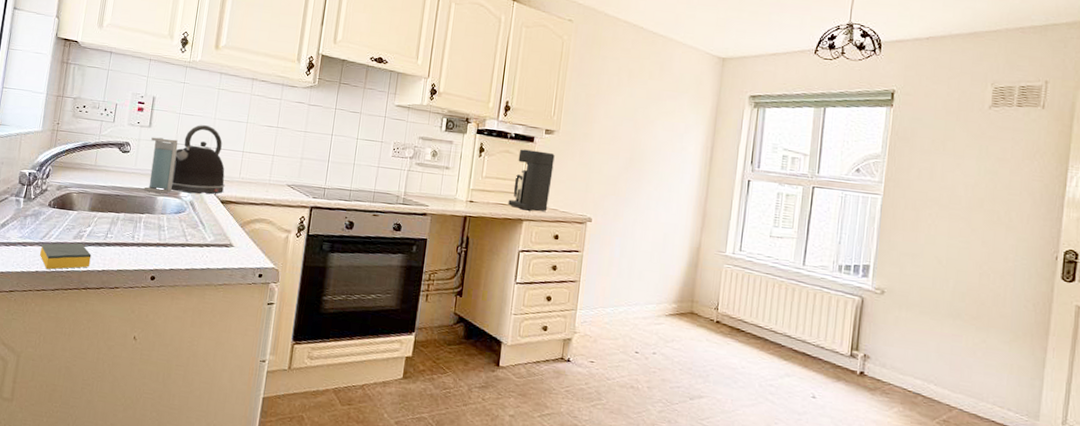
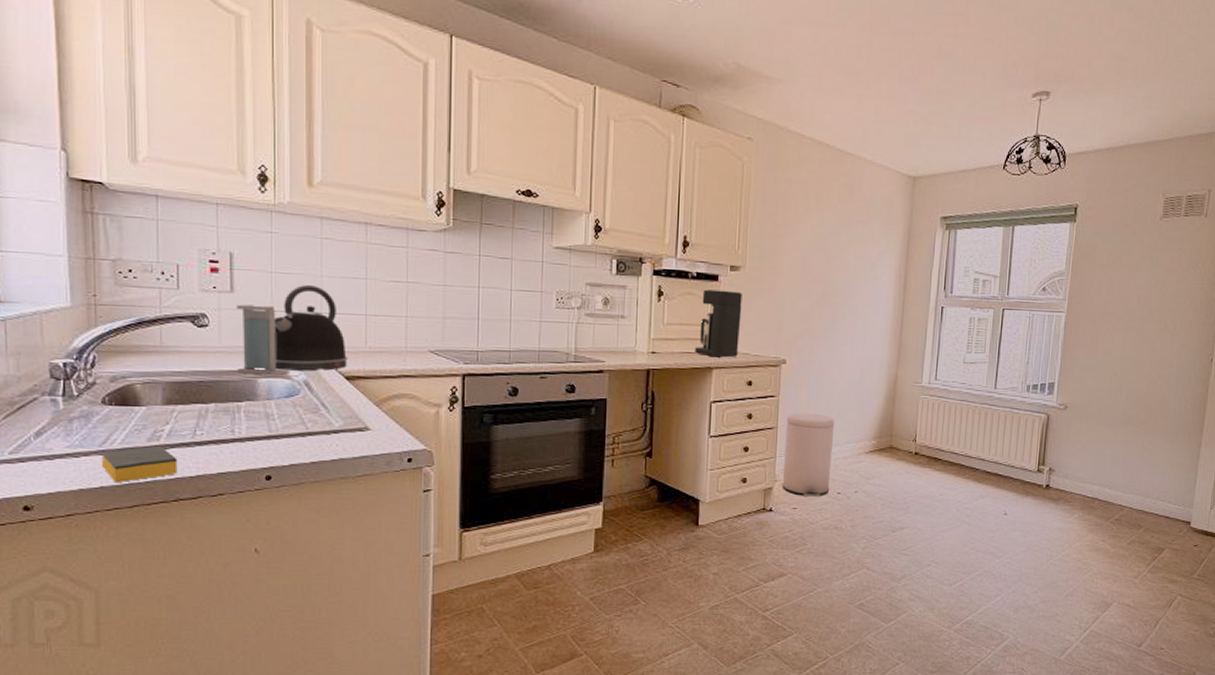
pedal bin: none [581,269,636,354] -> present [782,413,835,498]

